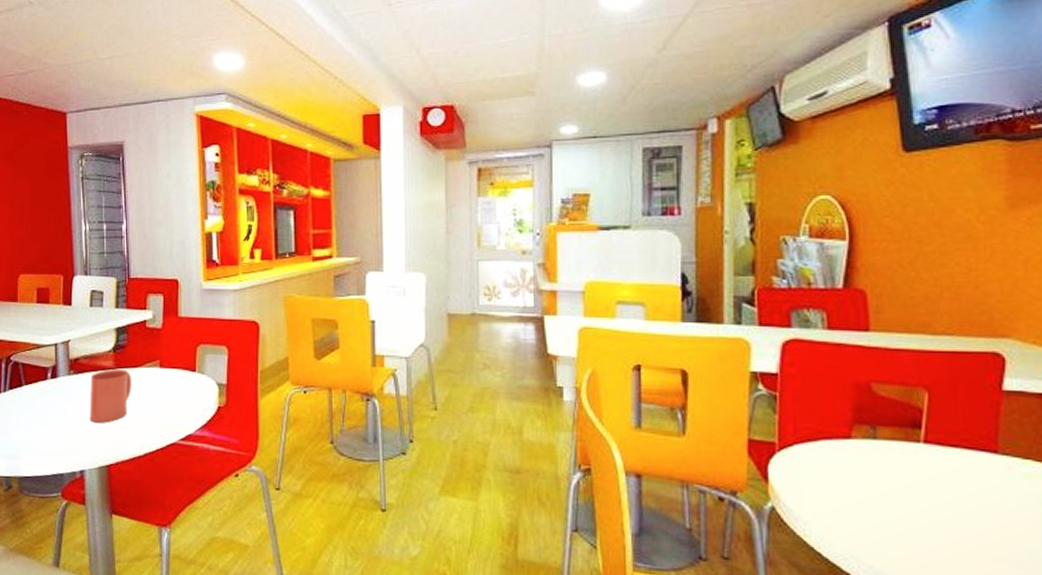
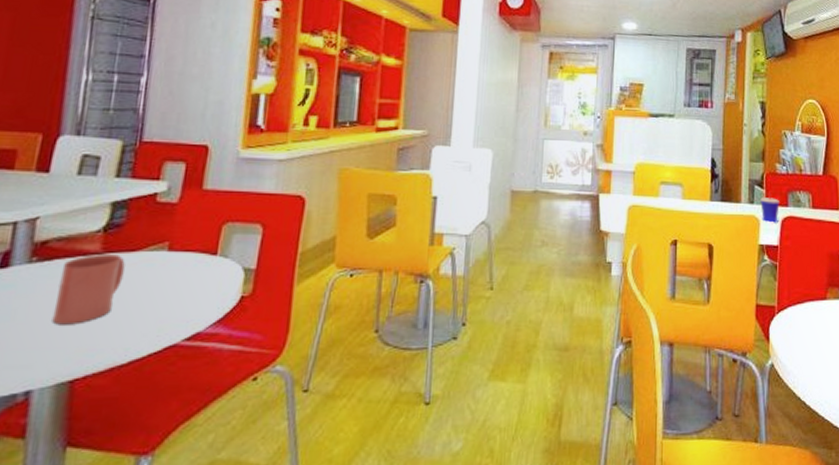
beverage cup: none [751,309,779,345] -> present [760,191,779,222]

